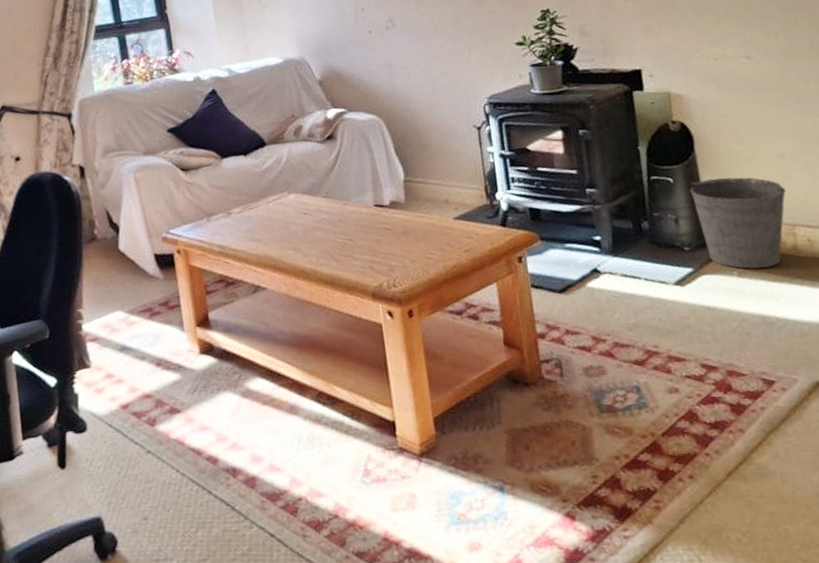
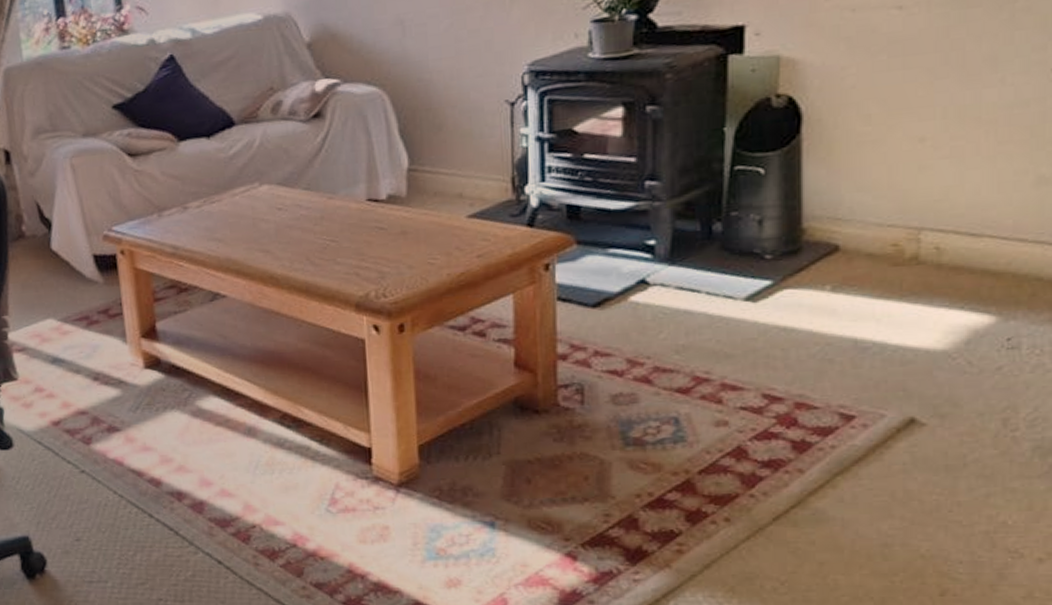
bucket: present [690,177,786,269] -> none [785,167,918,283]

